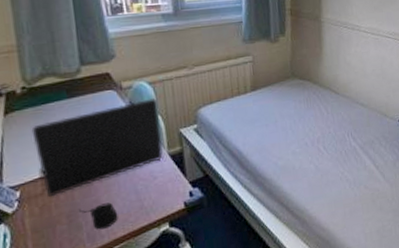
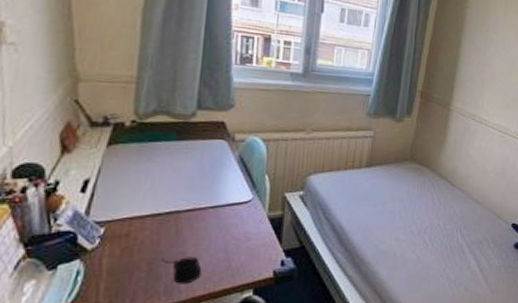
laptop: present [31,98,163,197] -> none [130,156,267,241]

